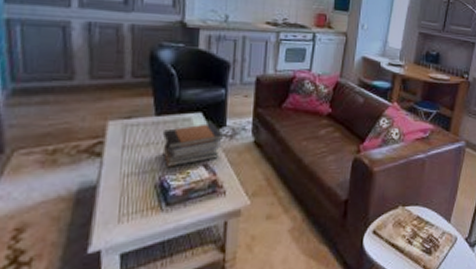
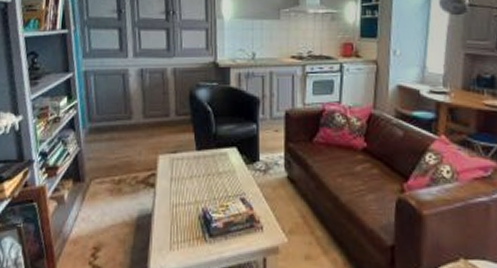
book stack: present [163,123,223,167] -> none [204,158,257,200]

